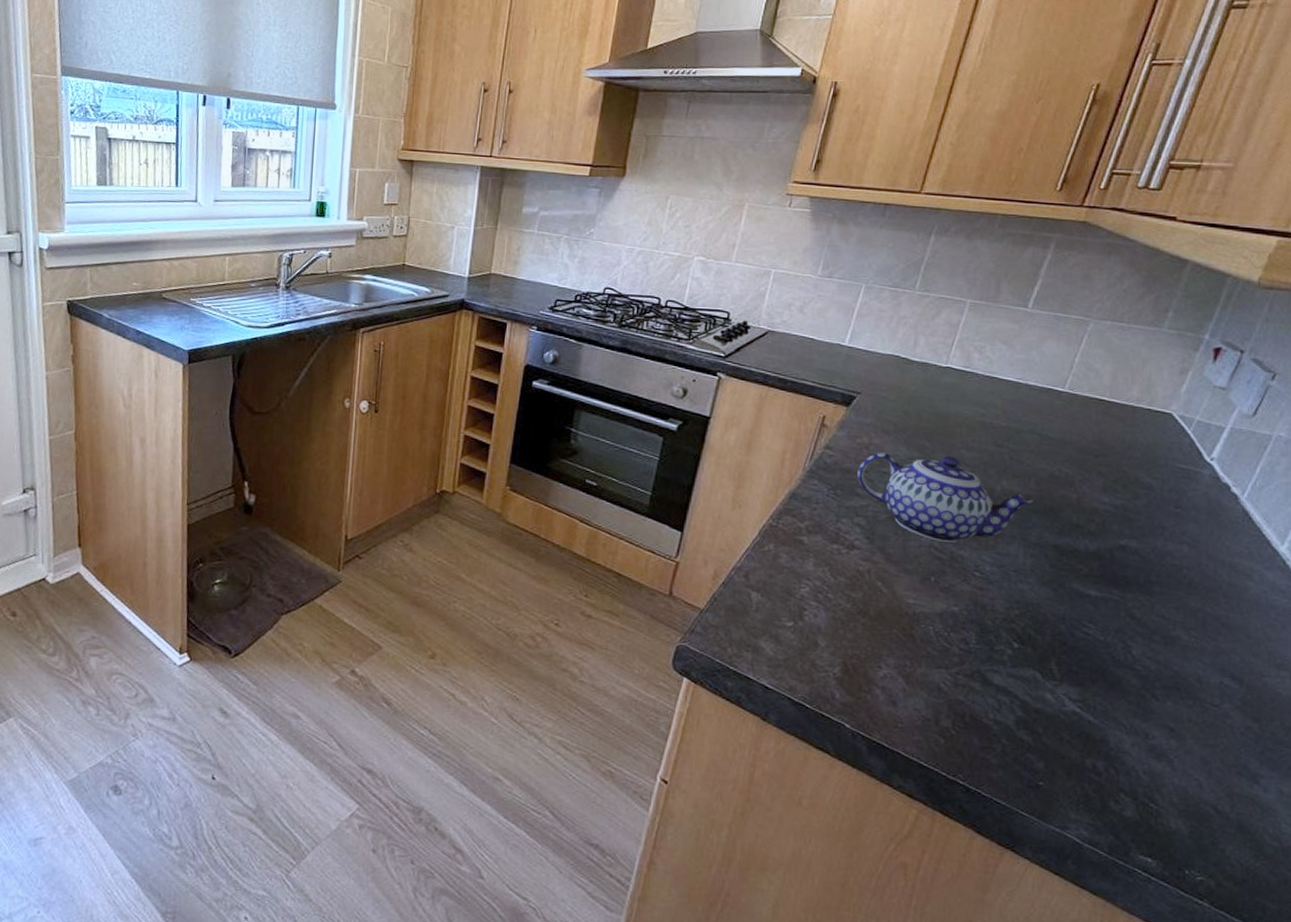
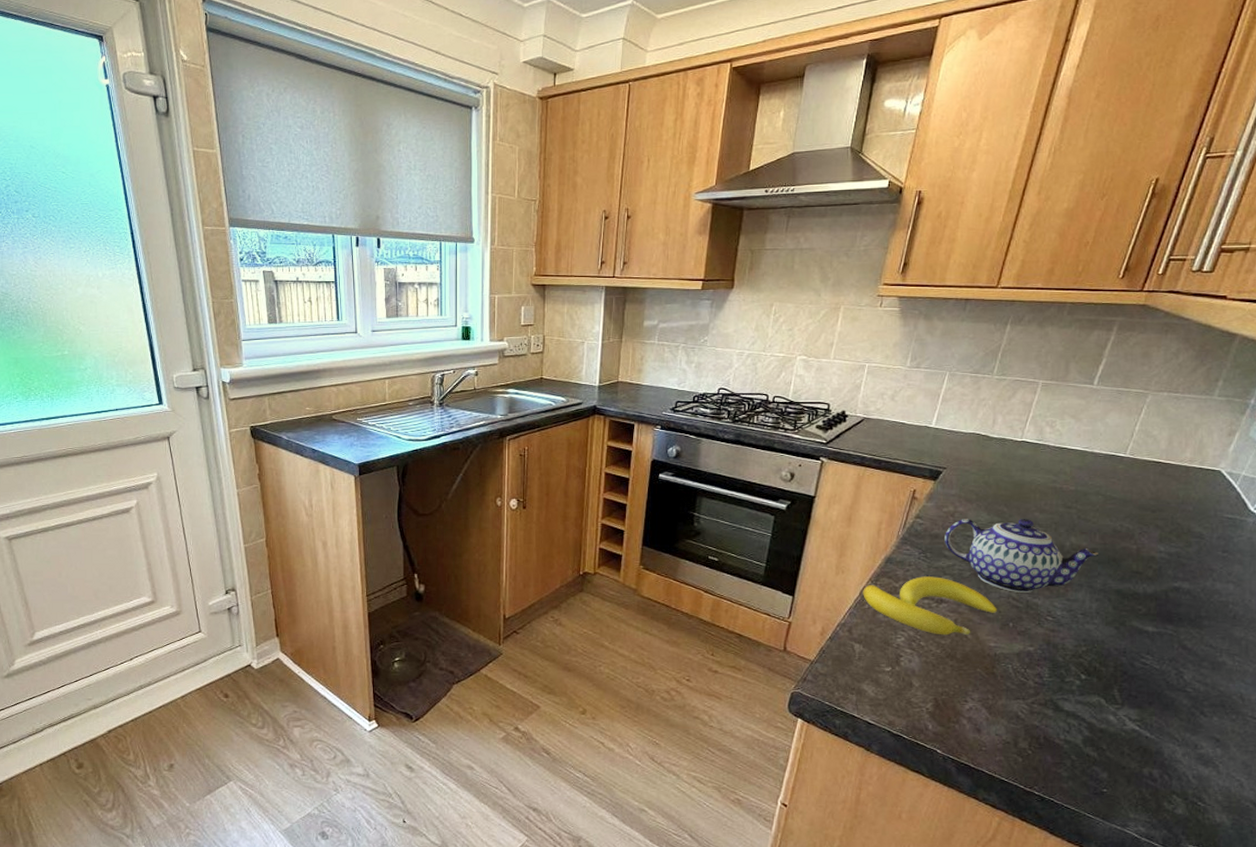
banana: none [762,517,917,588] -> present [863,576,997,636]

